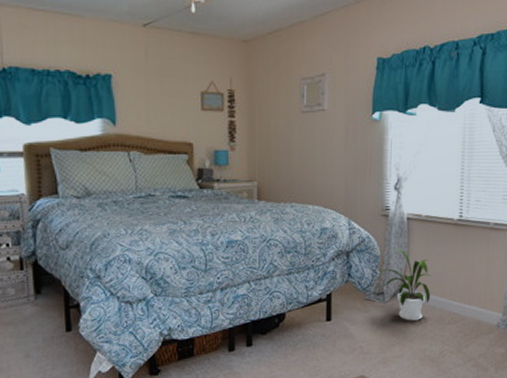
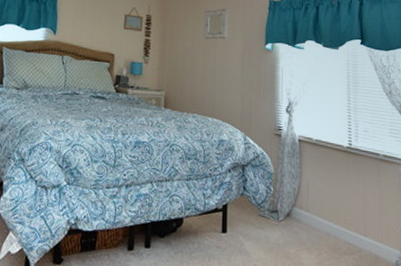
house plant: present [378,247,432,321] -> none [272,166,325,246]

